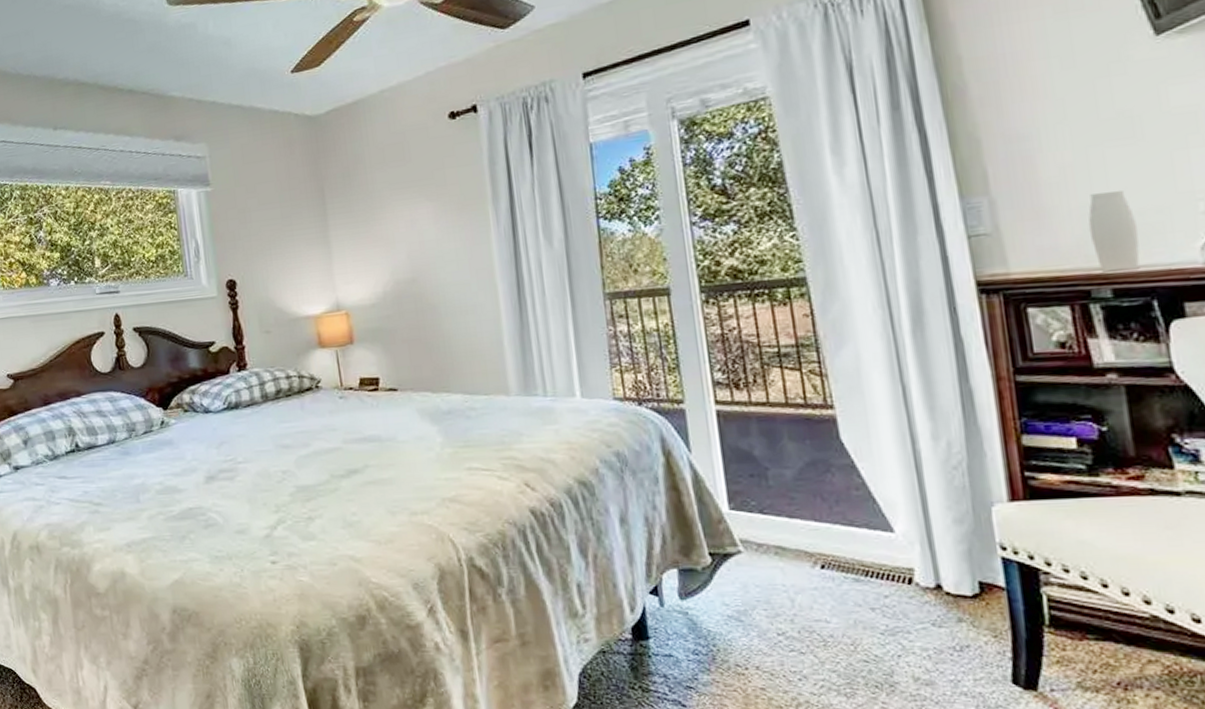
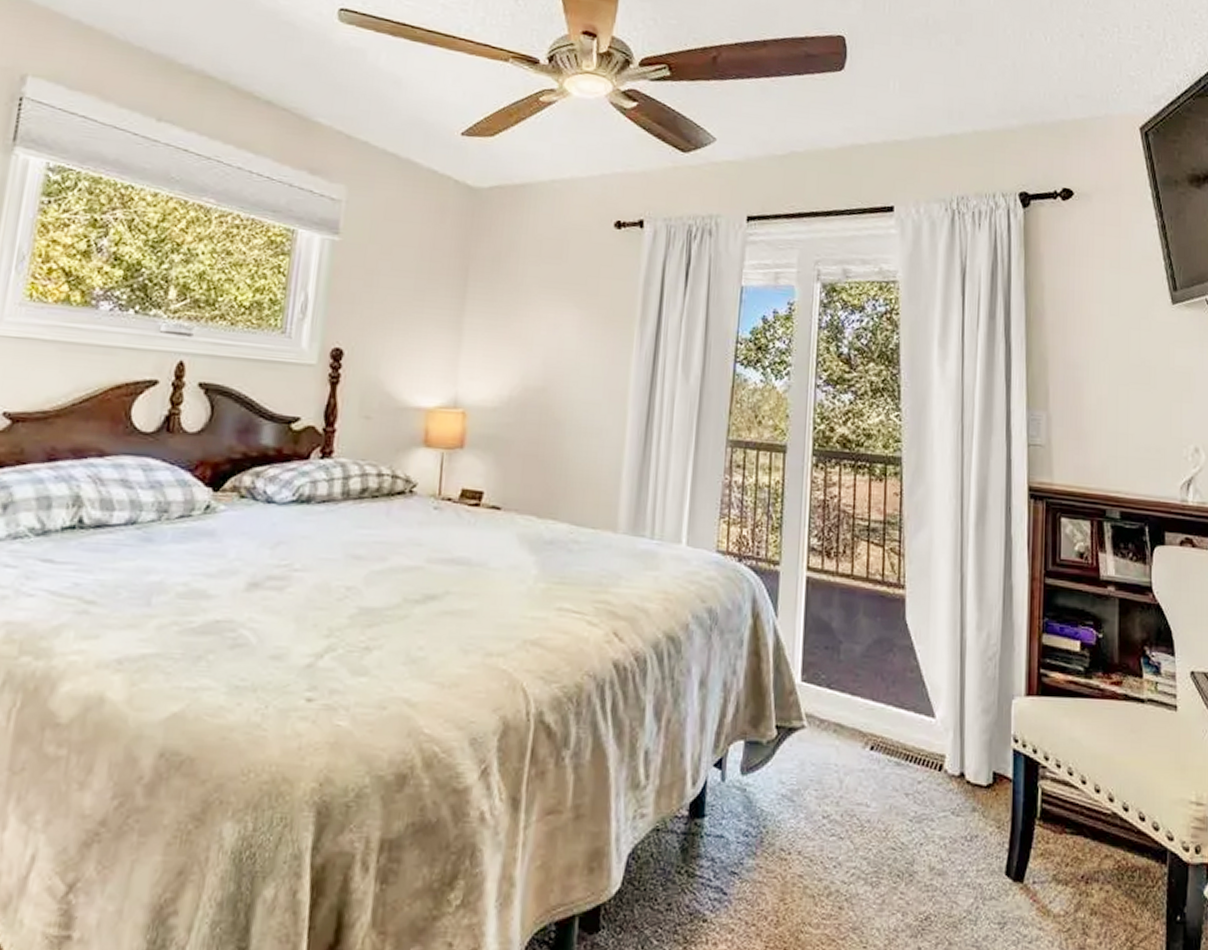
vase: present [1088,191,1140,273] -> none [1111,426,1143,499]

